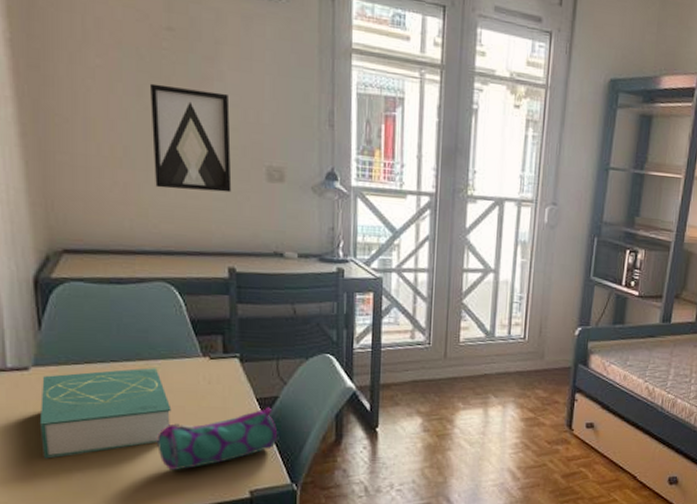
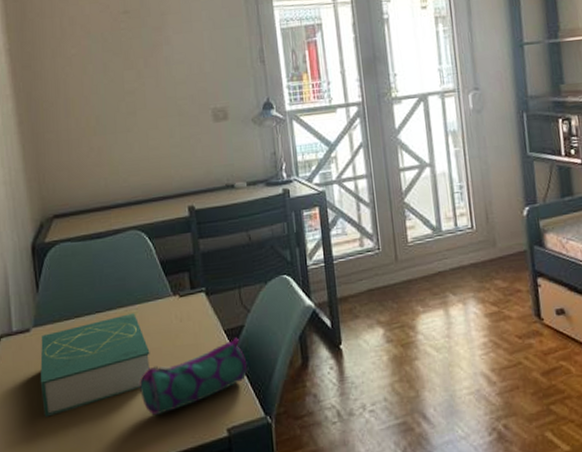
wall art: present [149,83,232,193] -> none [113,54,185,146]

